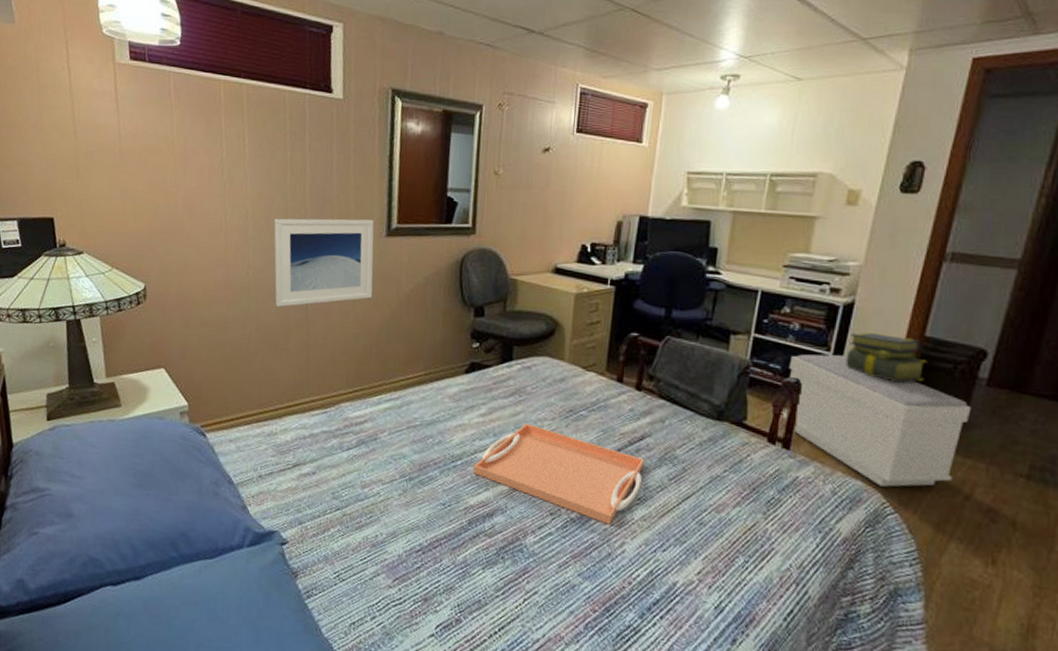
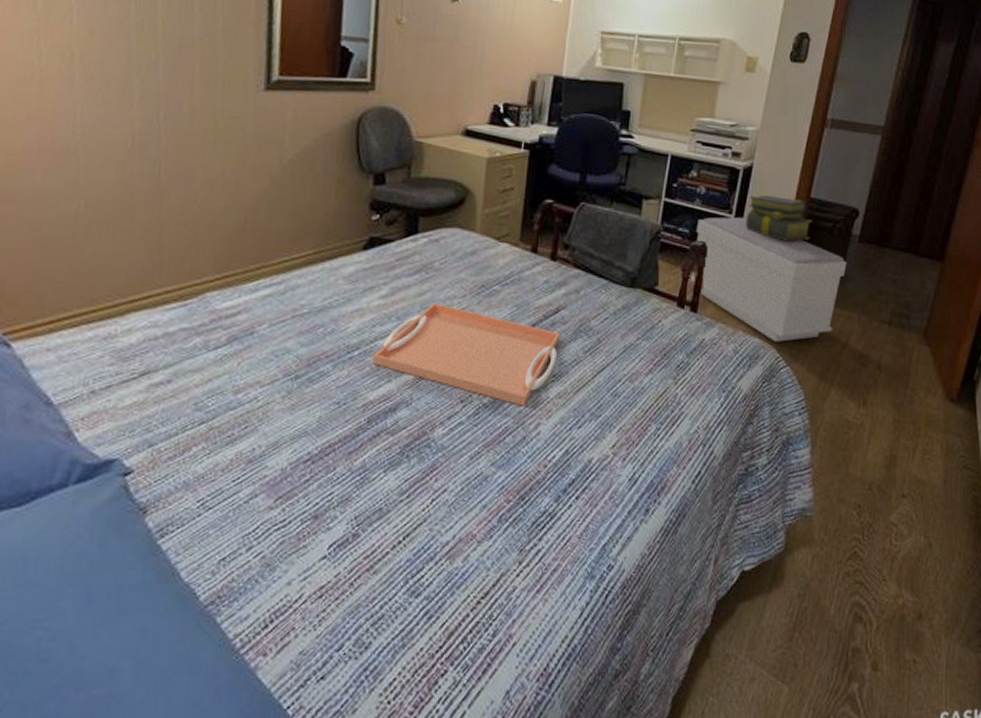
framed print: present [274,218,374,308] -> none [111,63,250,177]

